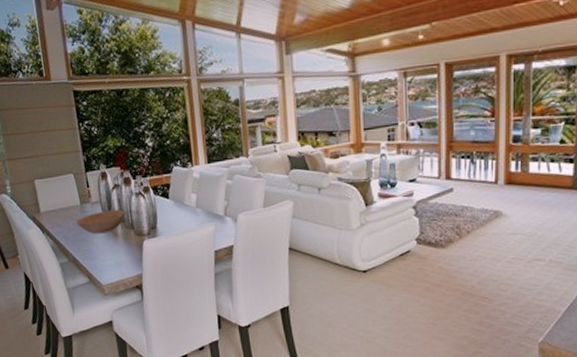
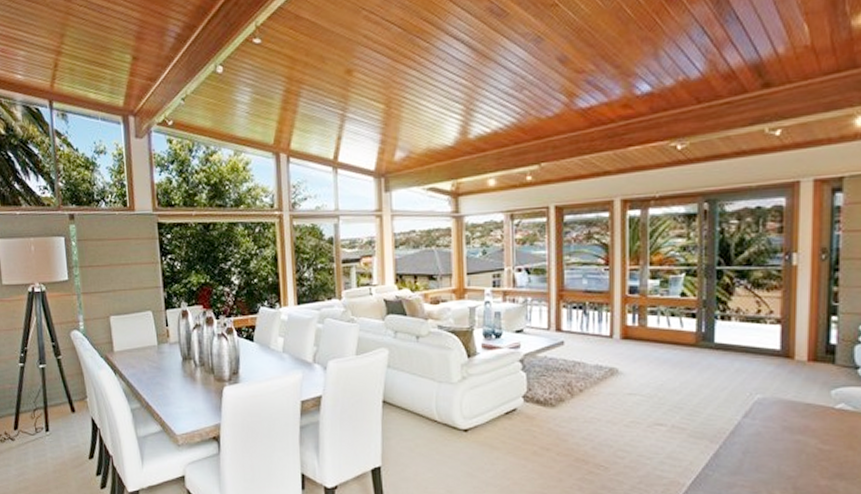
bowl: present [76,210,125,234] -> none [152,352,205,378]

